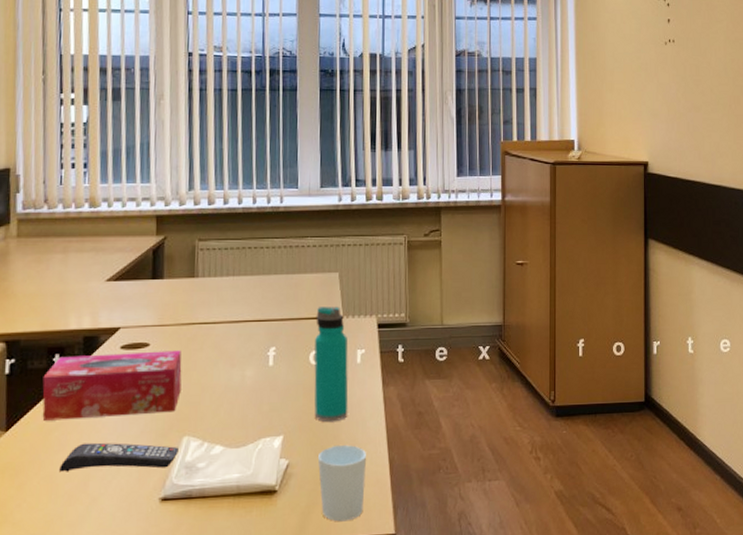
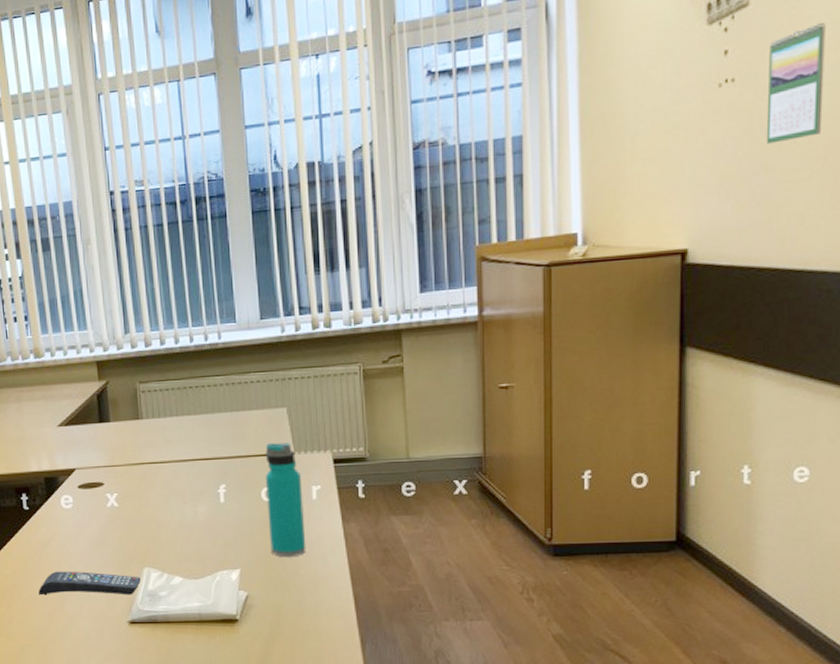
tissue box: present [42,350,182,421] -> none [14,489,137,551]
cup: present [318,444,366,522] -> none [278,579,329,652]
calendar: none [694,12,727,91] -> present [766,23,826,144]

